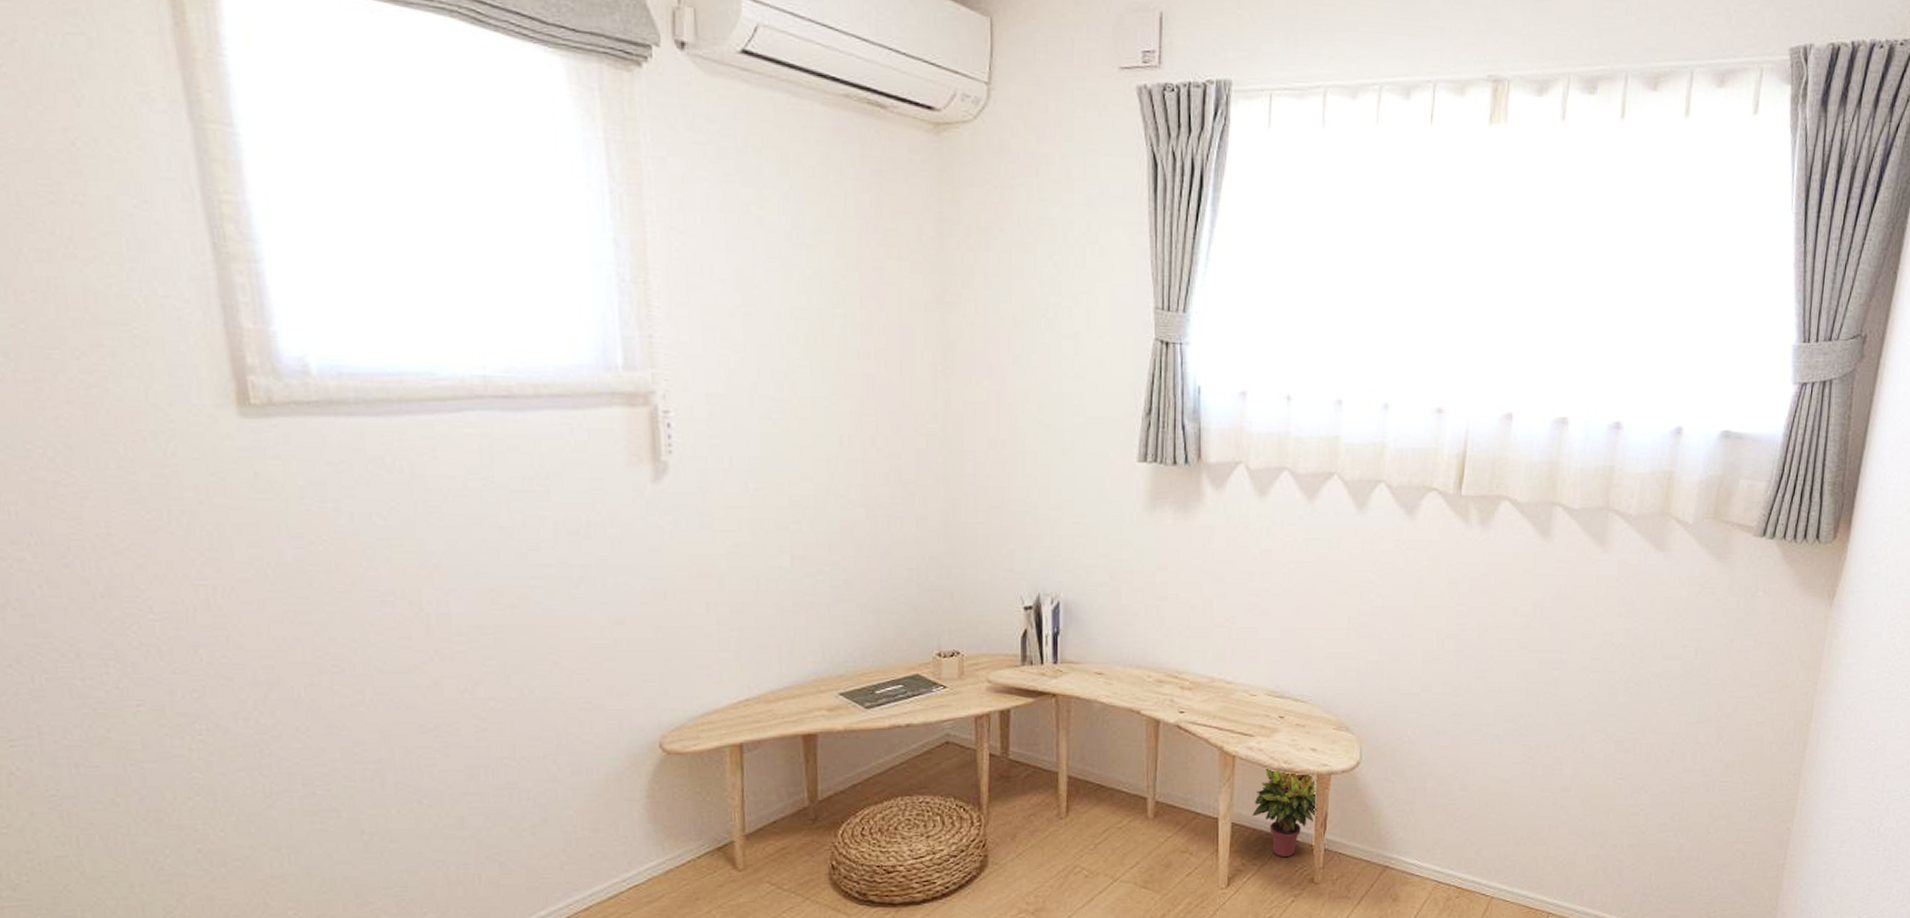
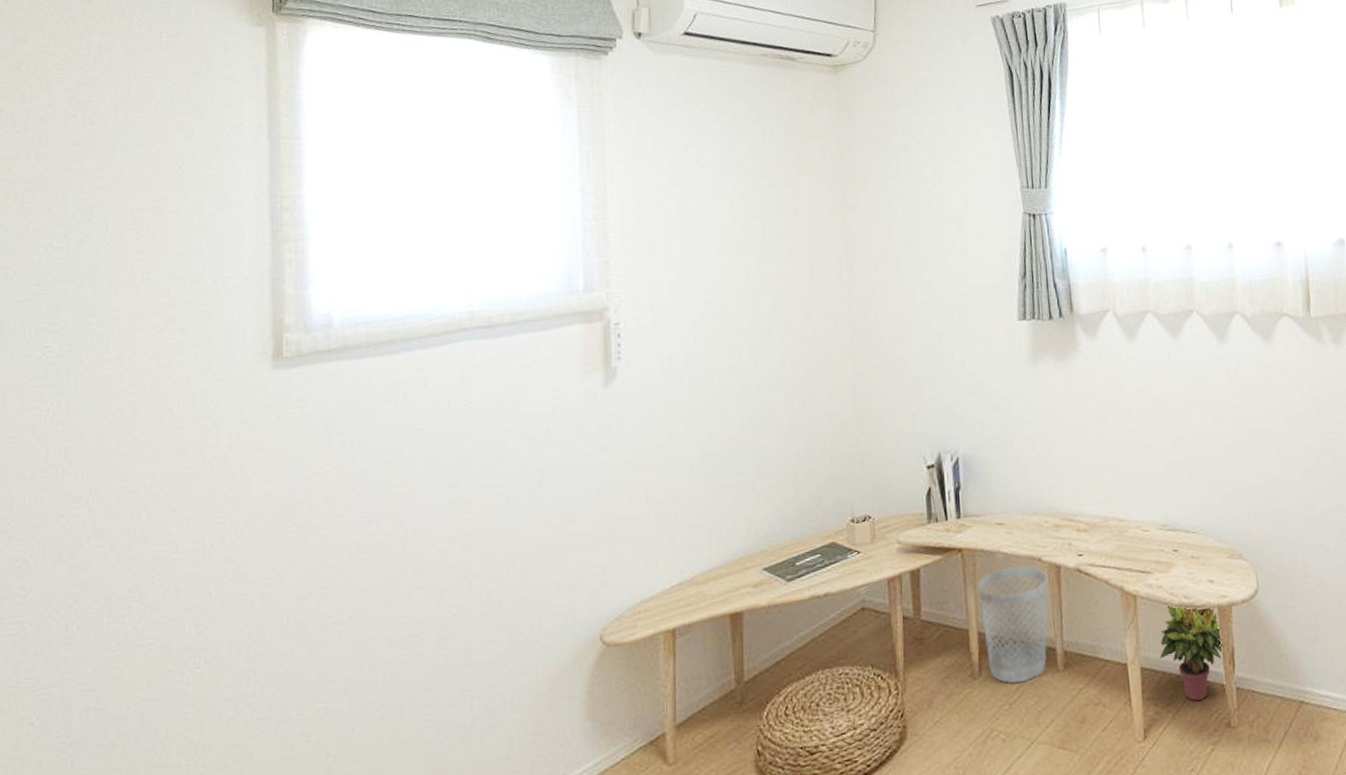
wastebasket: none [1071,718,1146,827] -> present [978,566,1048,684]

